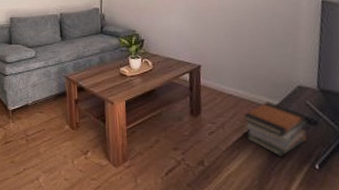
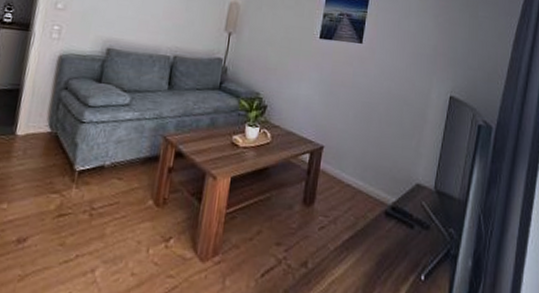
book stack: present [243,101,308,156] -> none [357,197,421,263]

